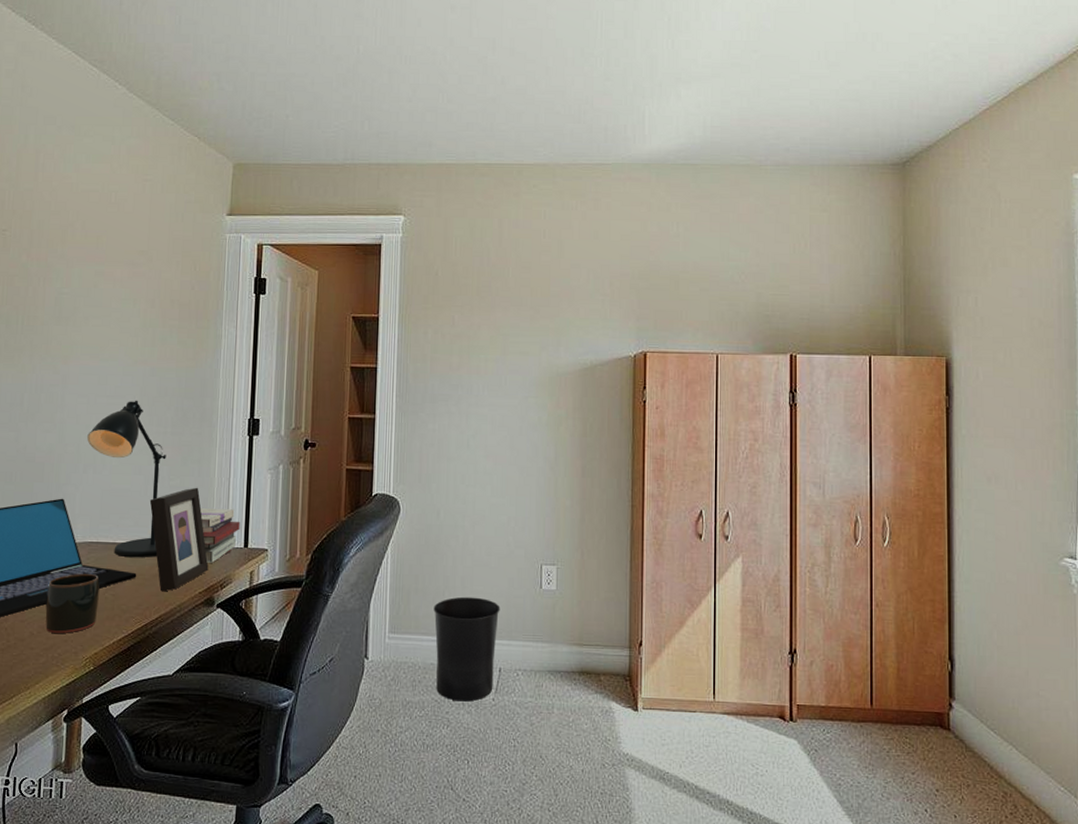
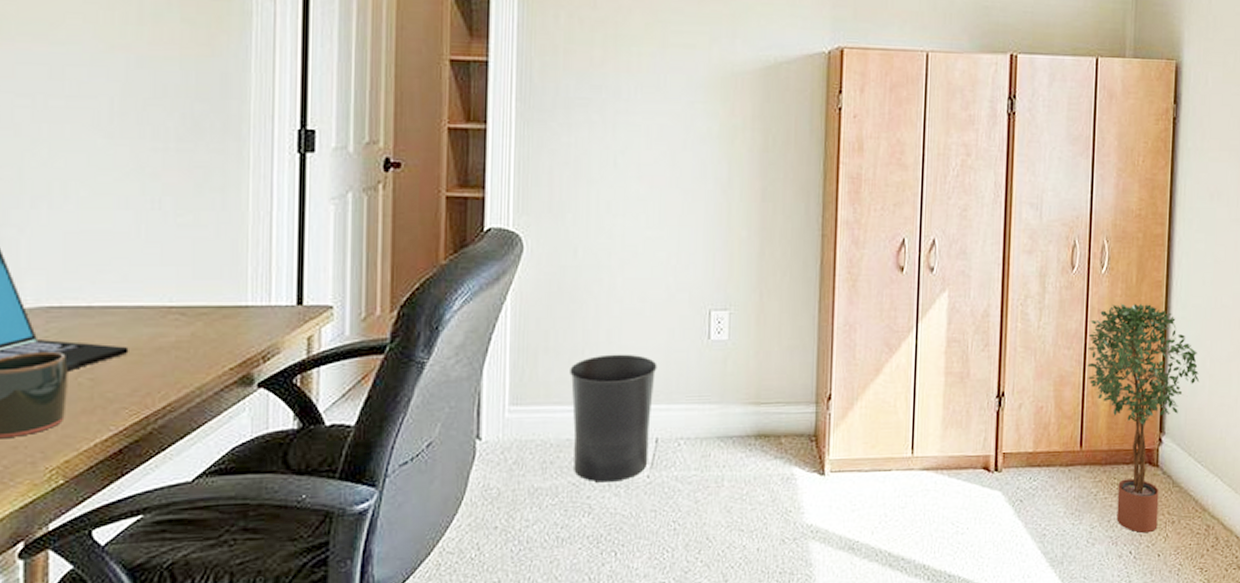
desk lamp: present [87,400,166,558] -> none [35,102,169,326]
picture frame: present [149,487,209,592] -> none [144,225,243,371]
books: present [200,508,240,563] -> none [227,254,290,328]
potted tree: none [874,574,988,793] -> present [1087,303,1200,533]

